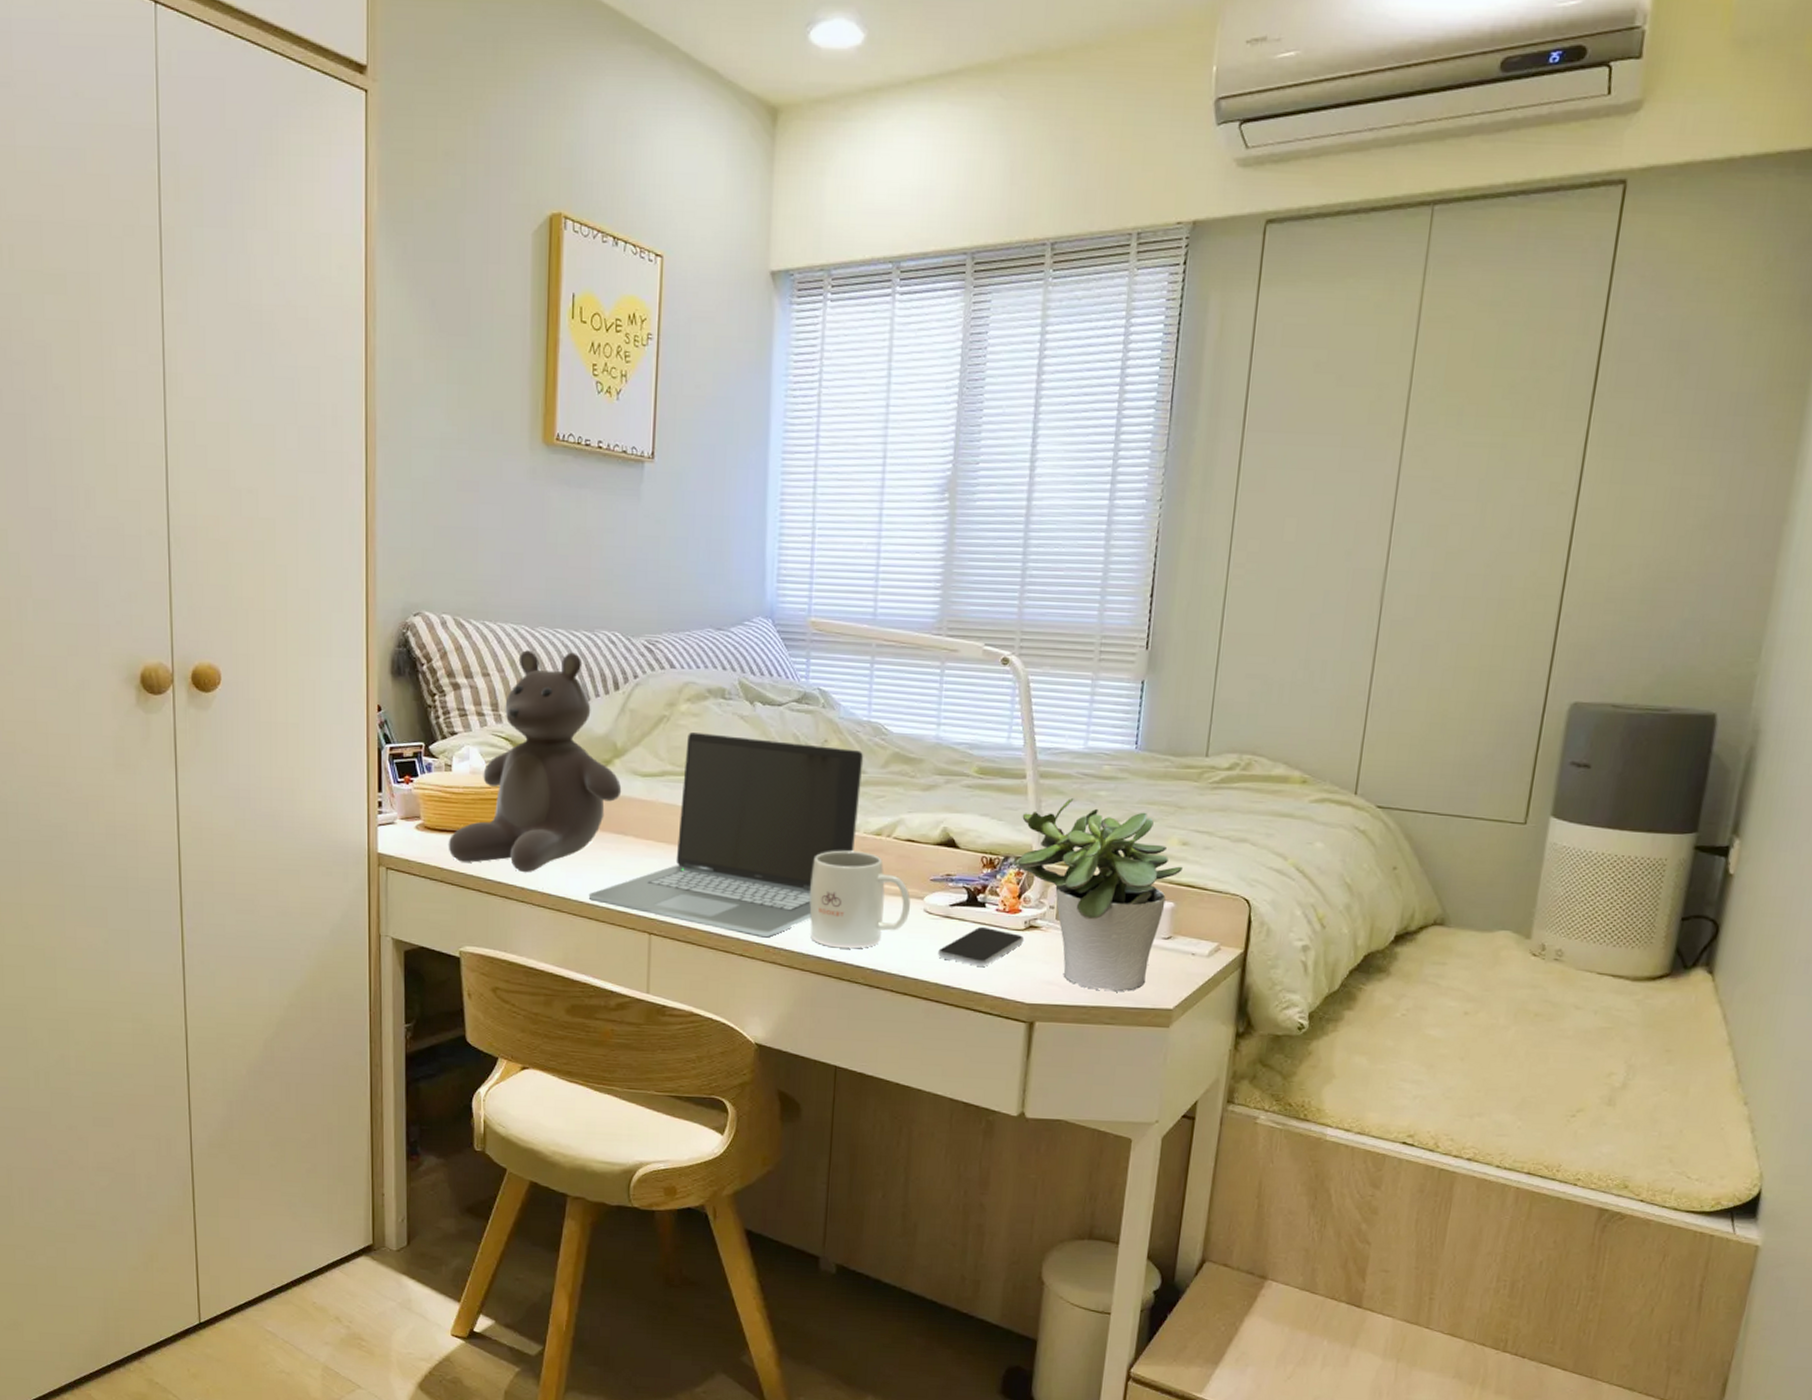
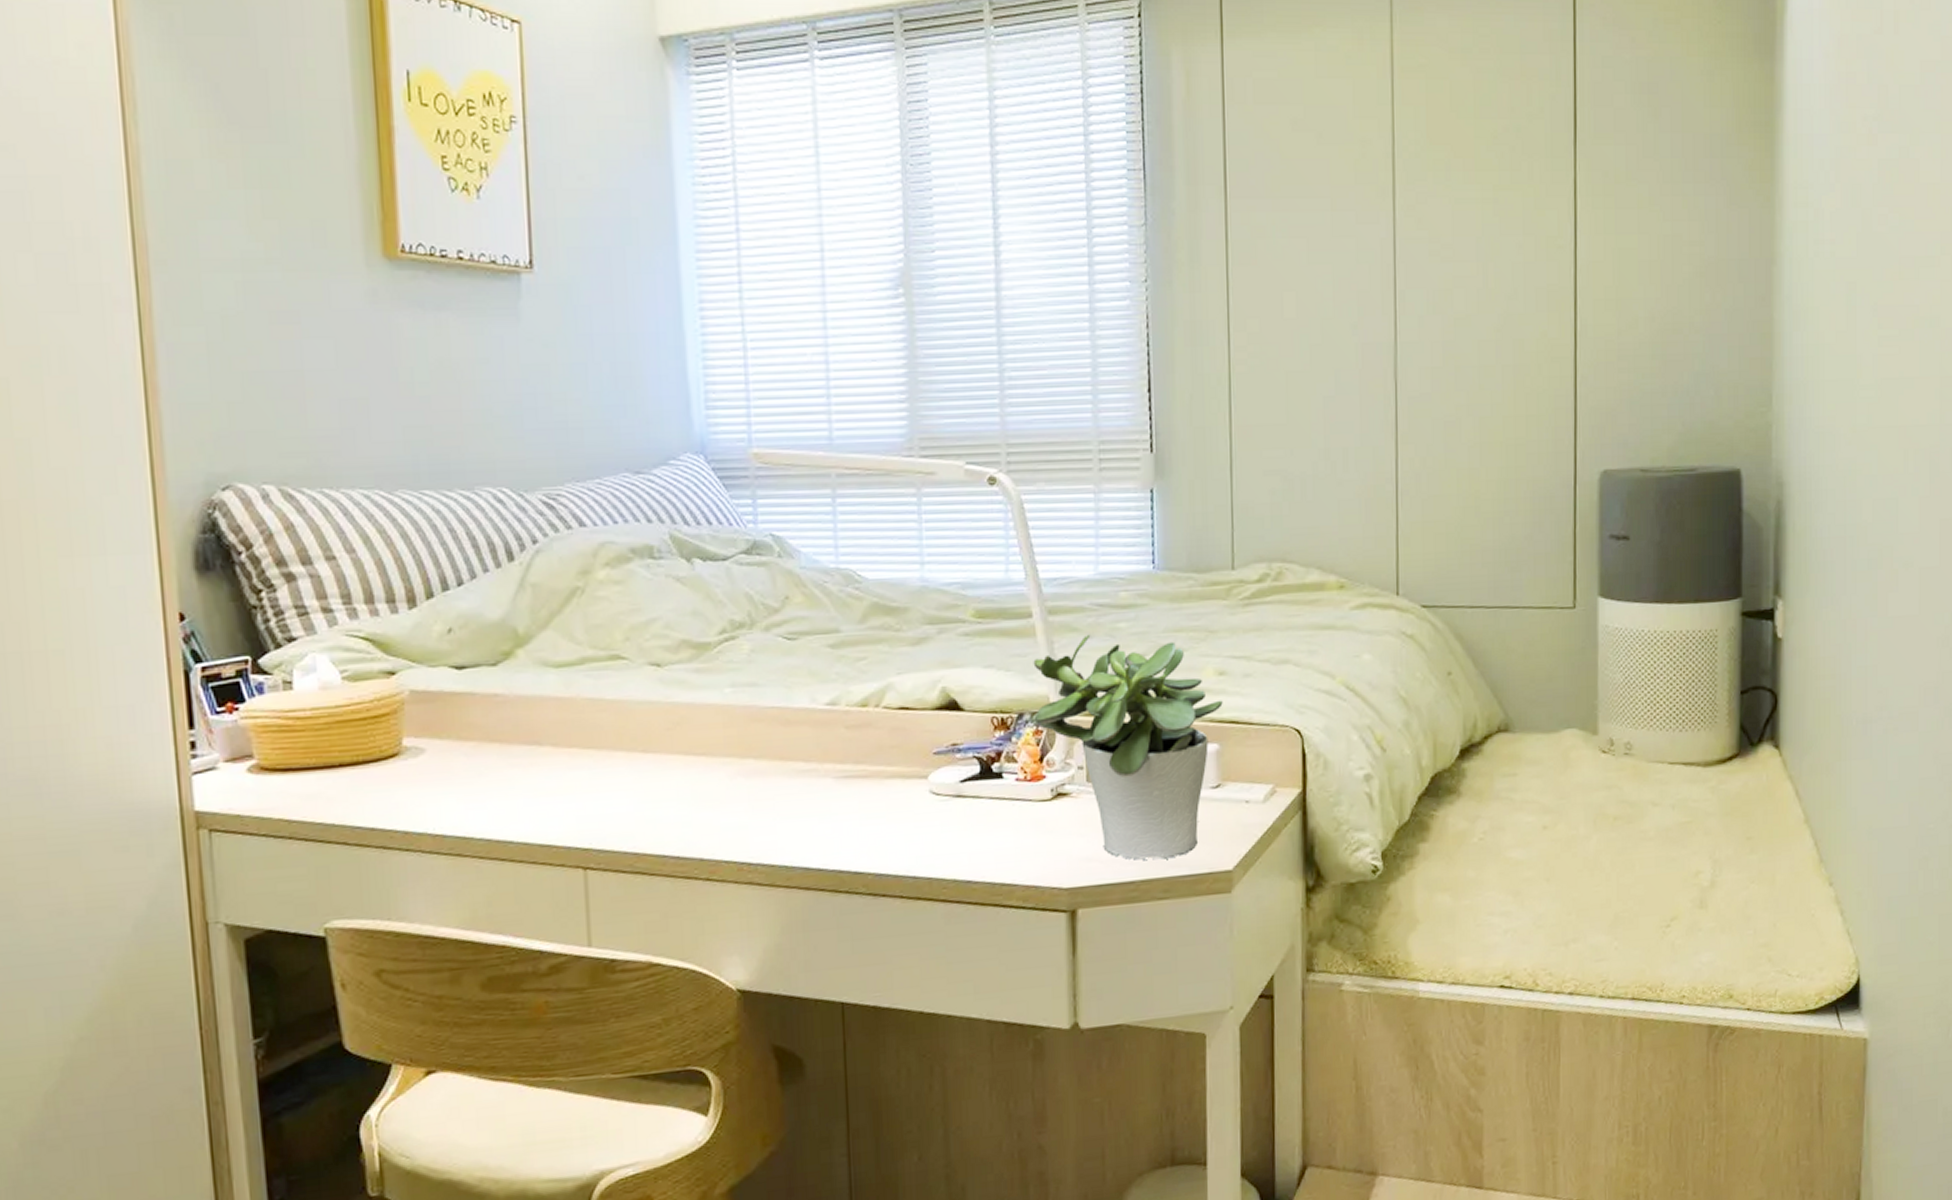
teddy bear: present [448,650,622,873] -> none [295,518,530,812]
laptop: present [588,732,864,938] -> none [497,603,837,853]
mug: present [809,850,910,949] -> none [786,728,913,854]
mobile phone: present [938,926,1025,967] -> none [952,802,1053,852]

